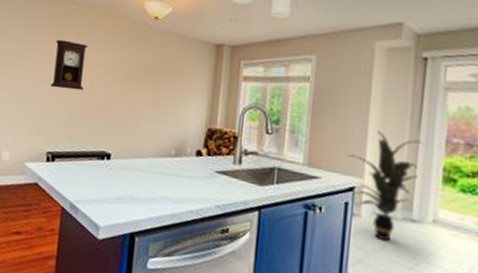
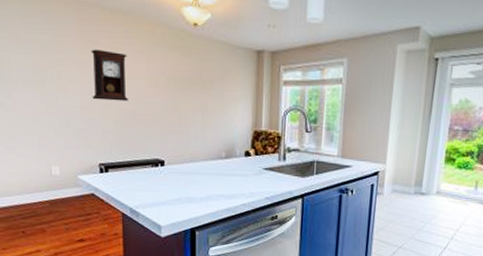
indoor plant: present [348,131,425,242] -> none [374,123,433,212]

